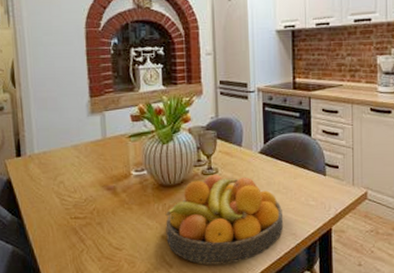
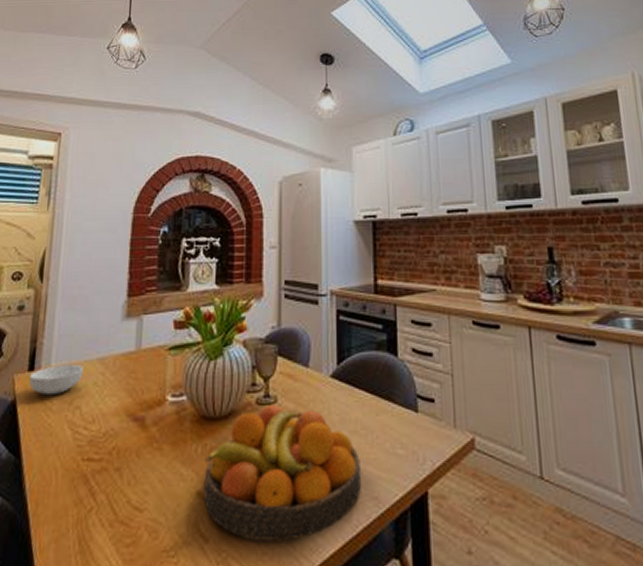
cereal bowl: none [17,150,62,175] -> present [28,364,83,396]

